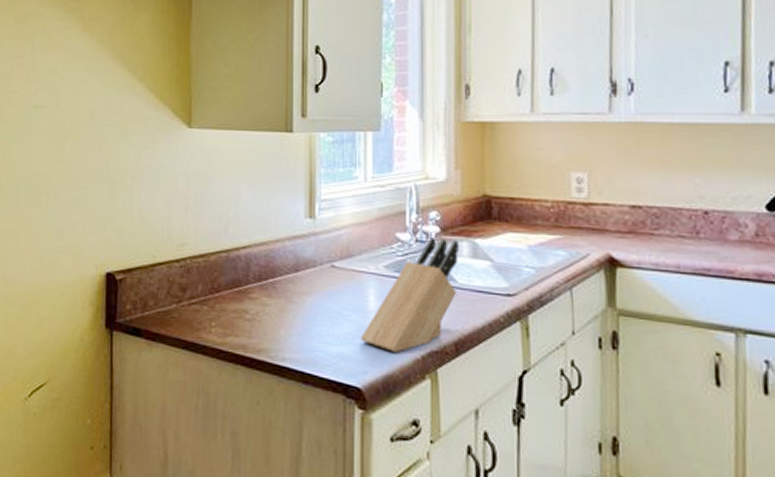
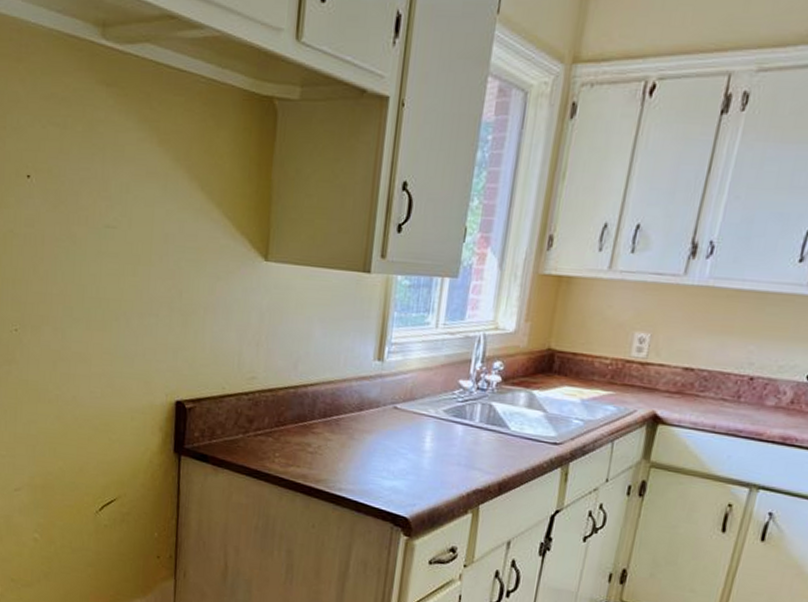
knife block: present [360,237,459,352] -> none [413,386,517,489]

